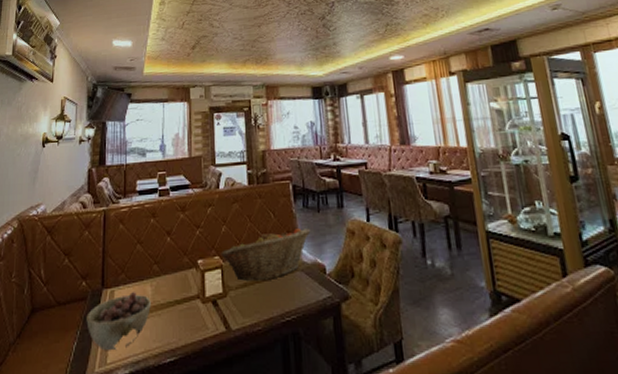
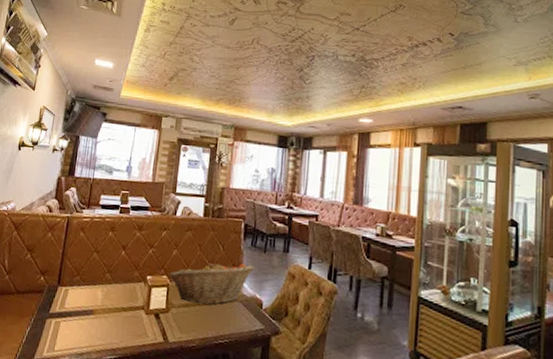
bowl: present [86,291,151,351] -> none [40,292,100,340]

